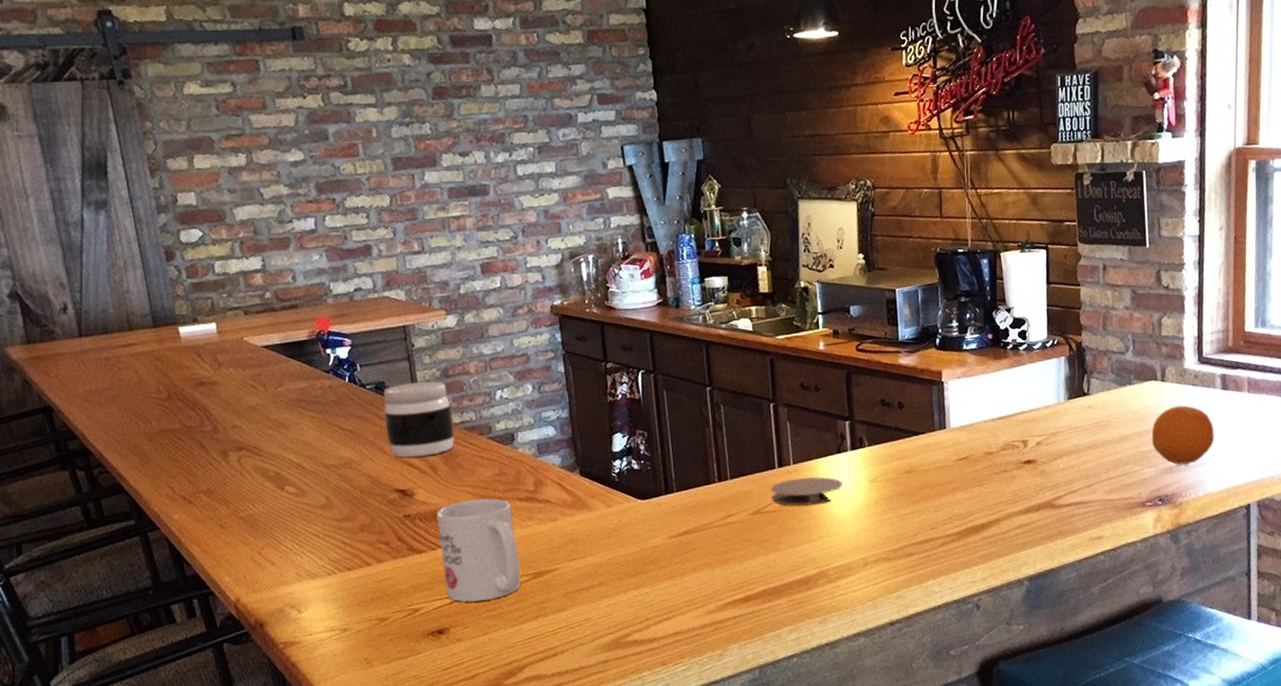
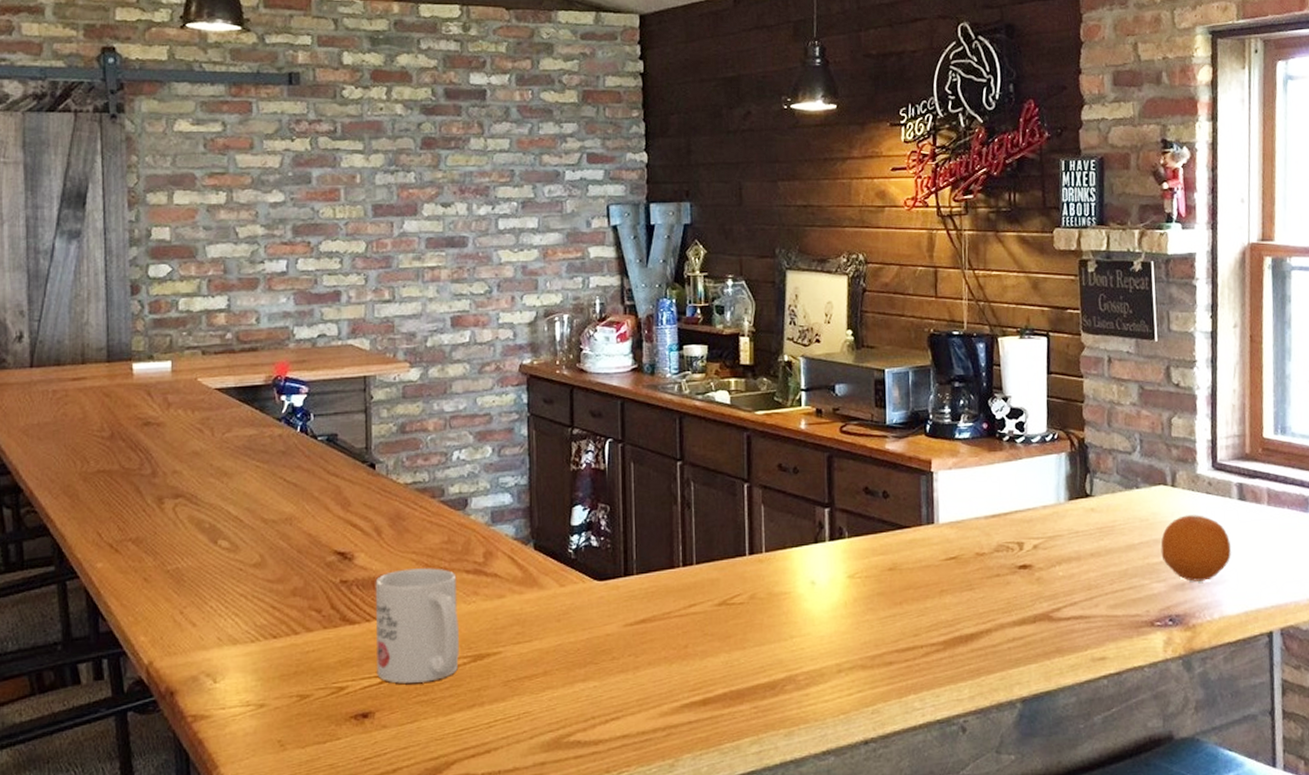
jar: present [383,381,455,458] -> none [332,436,405,518]
coaster: present [770,477,842,506] -> none [739,567,818,599]

